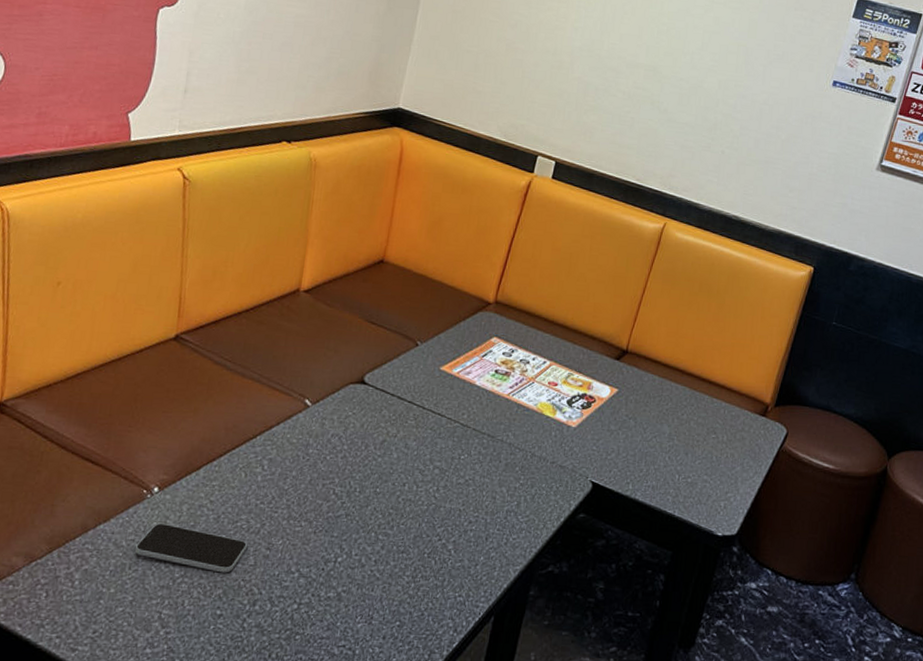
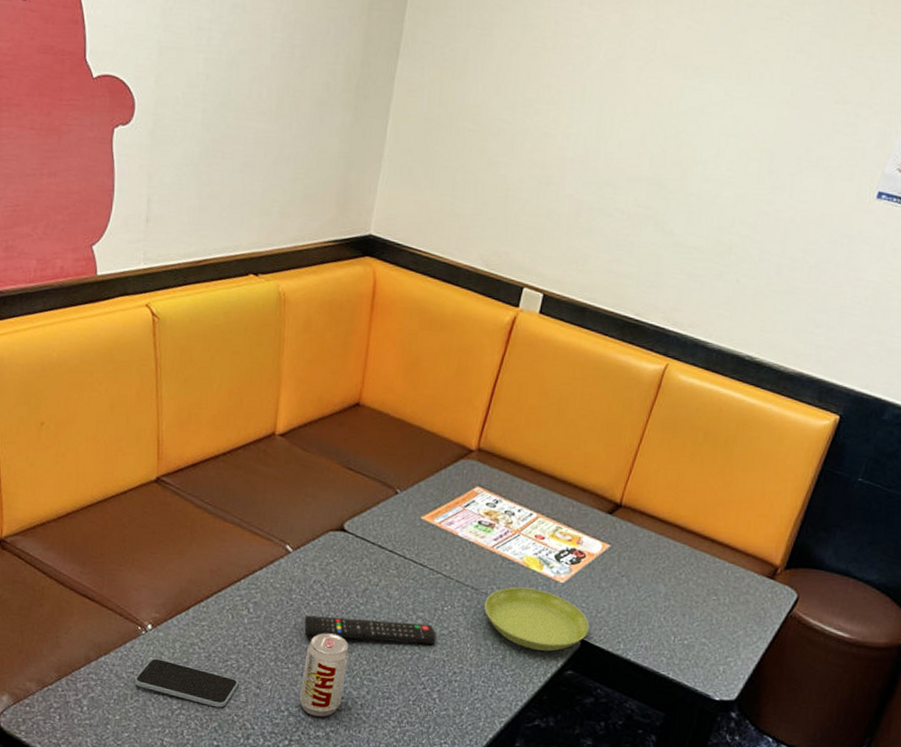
beverage can: none [311,487,366,577] -> present [299,633,350,717]
remote control: none [320,470,453,494] -> present [304,615,437,645]
saucer: none [499,432,600,495] -> present [484,587,590,651]

